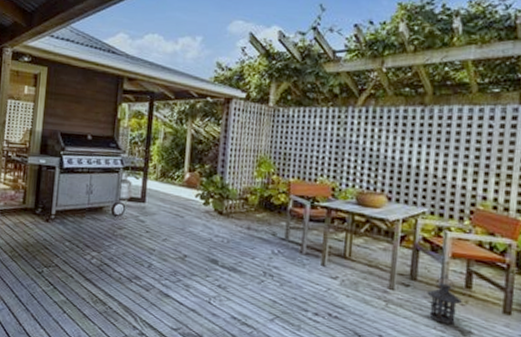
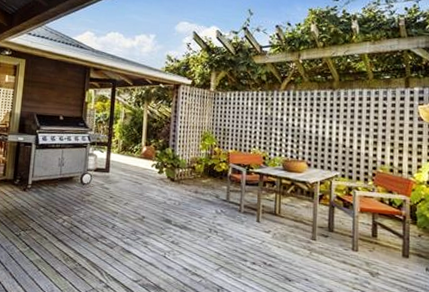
lantern: present [427,273,462,325] -> none [342,225,370,268]

